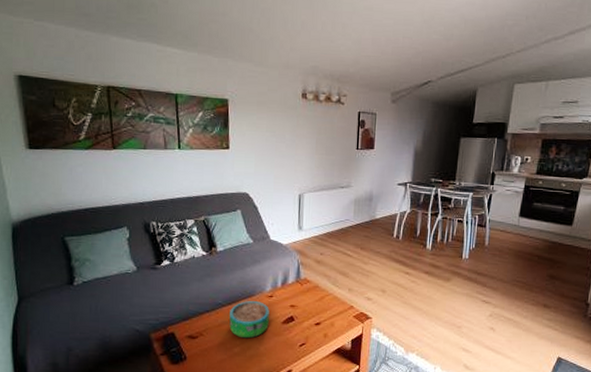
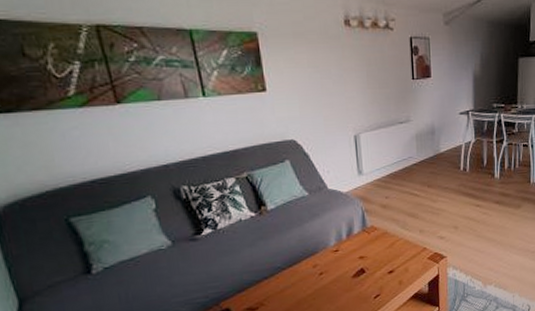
decorative bowl: present [229,300,269,339] -> none [291,258,338,301]

